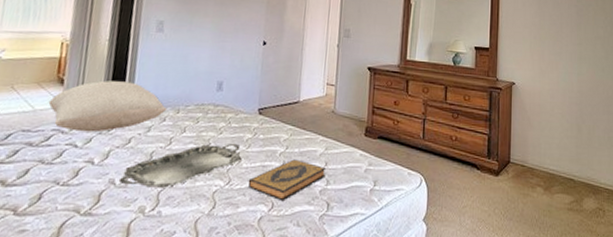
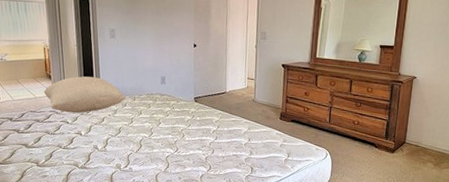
serving tray: present [118,144,242,188] -> none [100,123,185,153]
hardback book: present [247,159,327,202] -> none [191,135,250,165]

